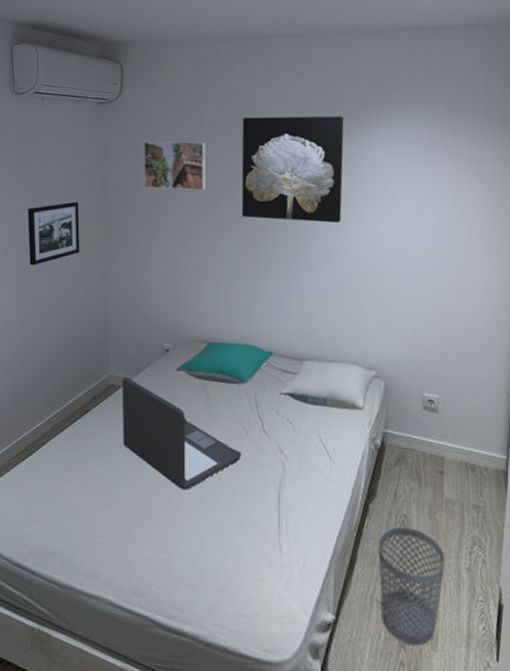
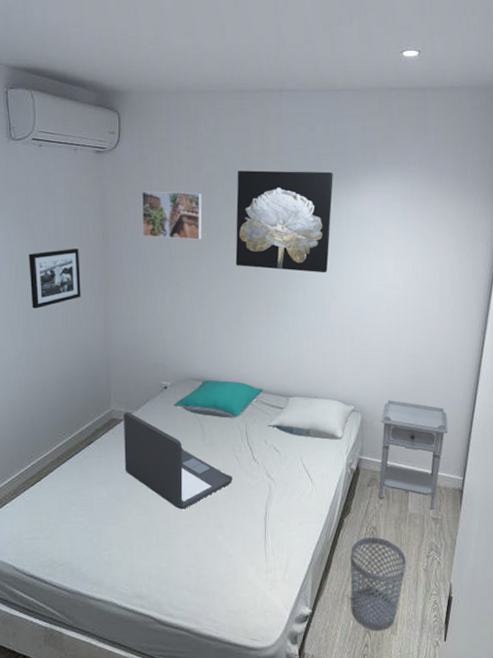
nightstand: none [406,364,486,495] -> present [379,400,449,509]

